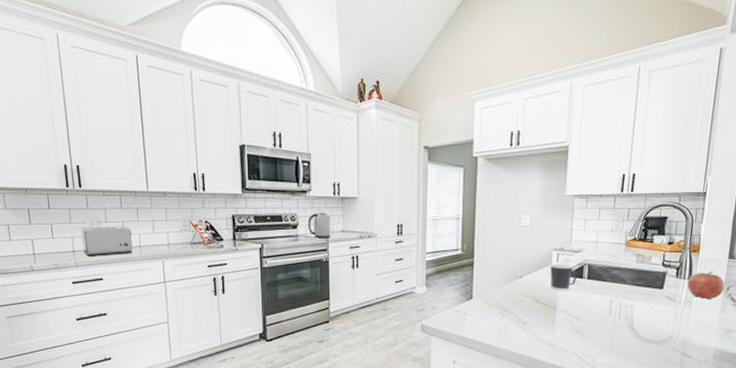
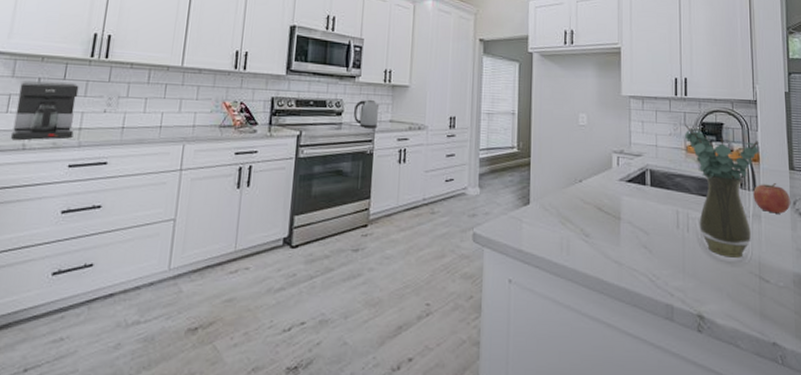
coffee maker: none [14,211,70,264] -> present [11,81,79,141]
toaster: present [80,226,133,257] -> none [91,102,155,136]
mug: present [549,265,577,291] -> none [610,169,639,199]
vase: none [626,219,701,338] -> present [685,124,758,258]

